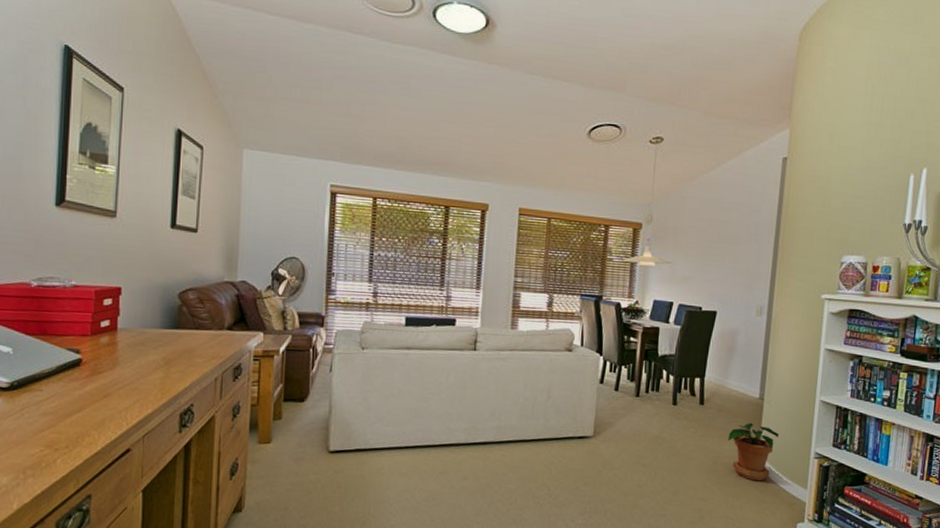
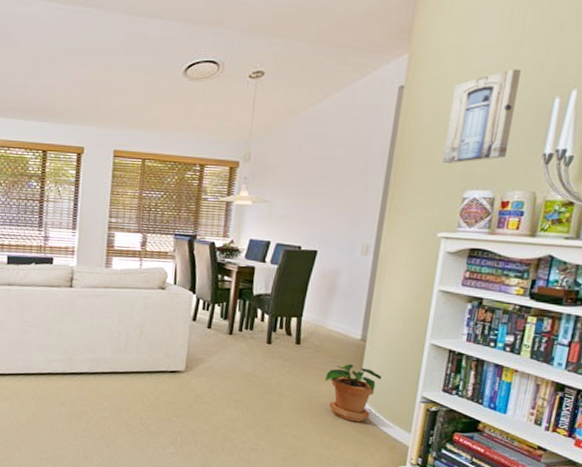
wall art: none [822,147,883,230] -> present [442,68,522,163]

